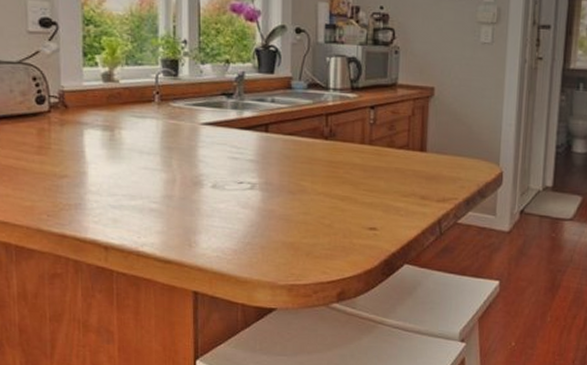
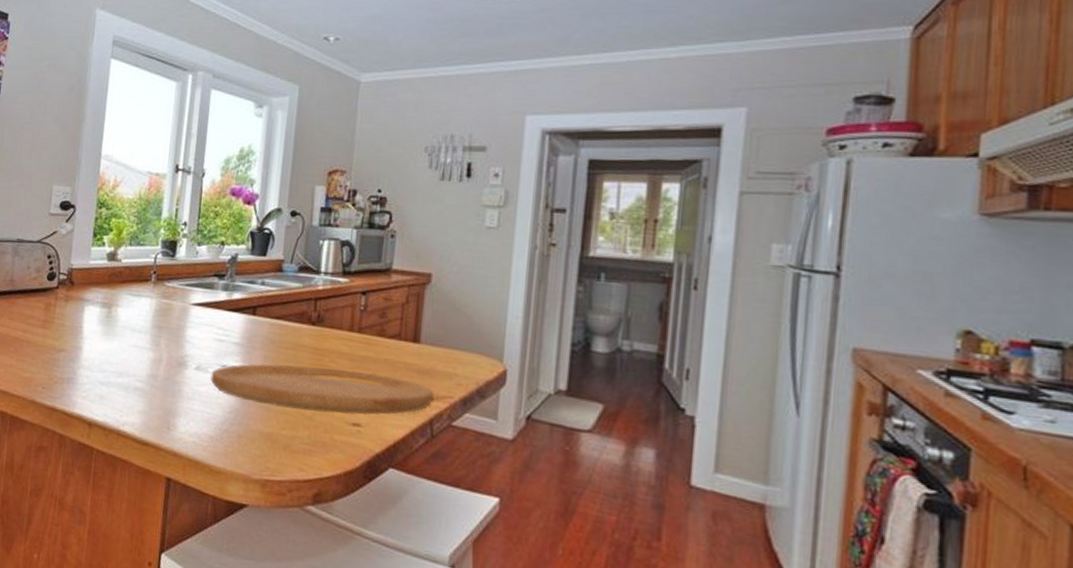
cutting board: none [228,177,441,221] -> present [210,363,434,415]

